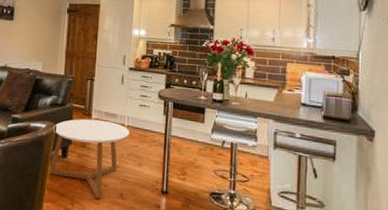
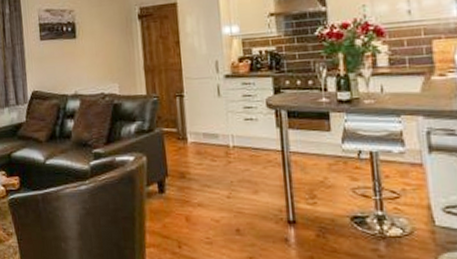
coffee table: present [49,119,130,198] -> none [144,143,237,236]

